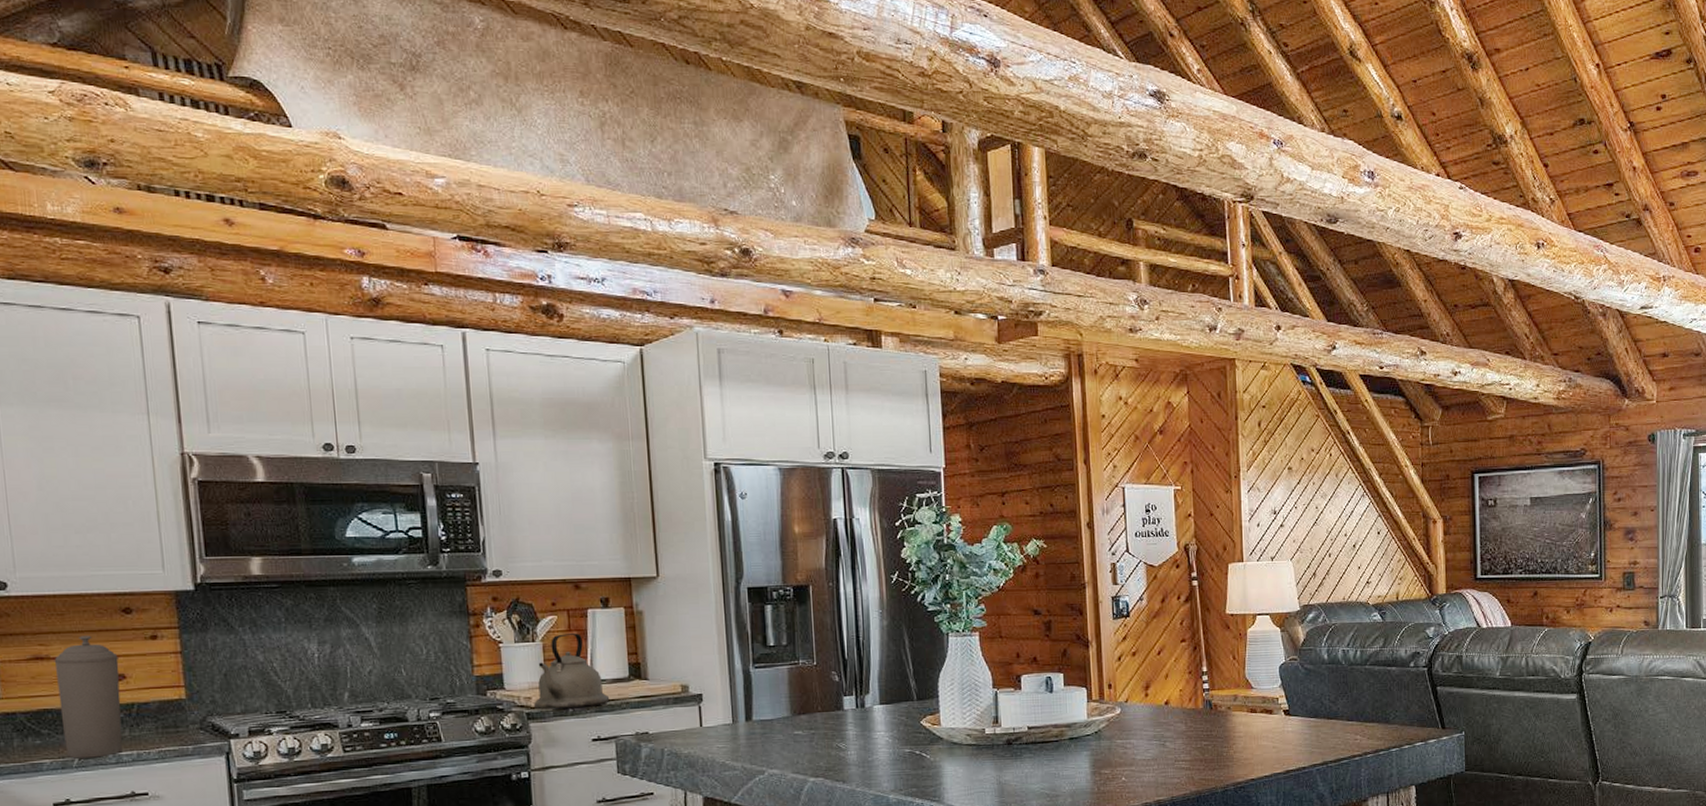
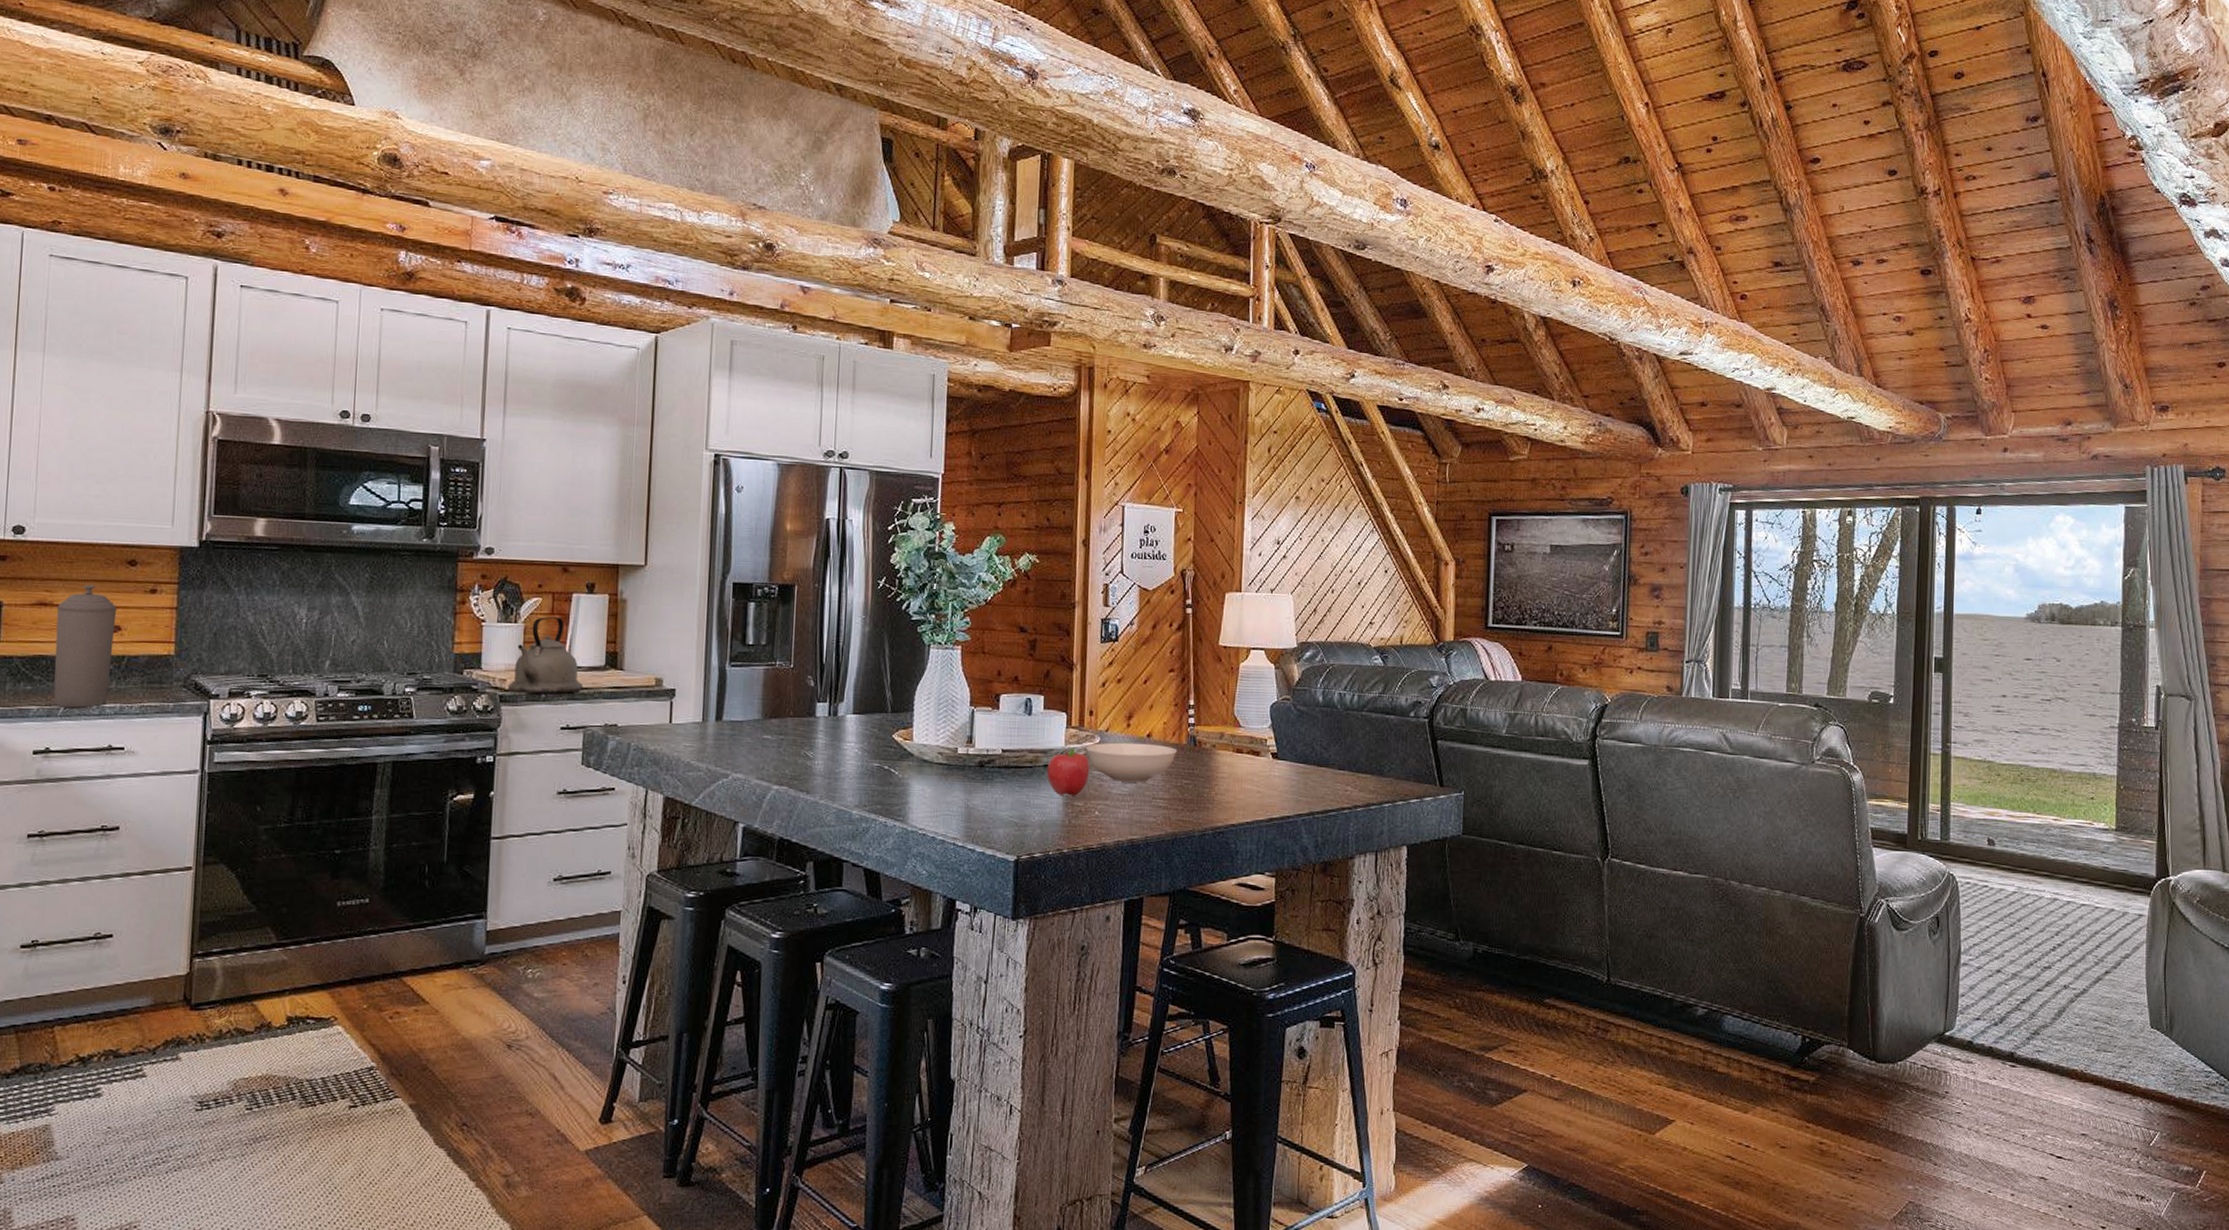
fruit: none [1072,720,1113,765] -> present [1046,748,1089,796]
bowl: none [1108,710,1194,748] -> present [1086,742,1177,783]

